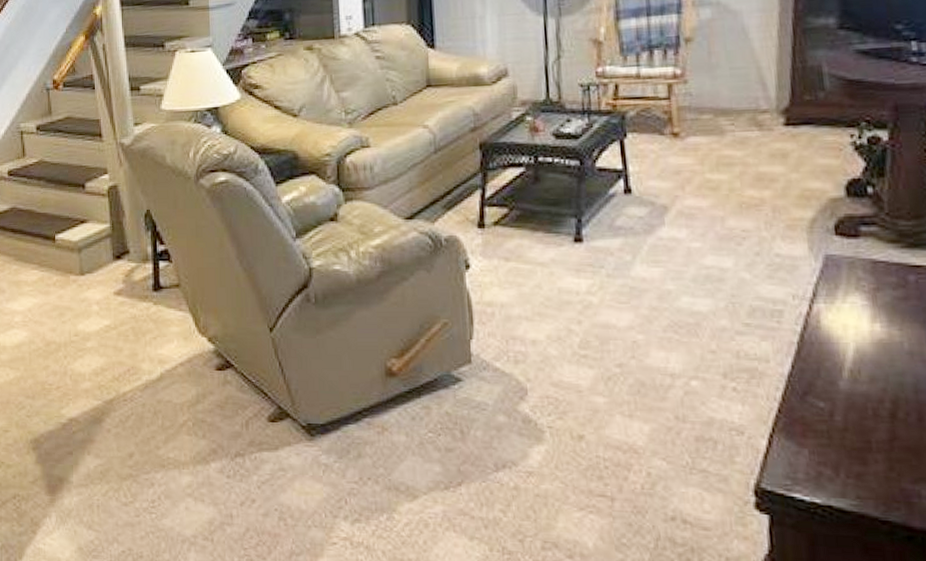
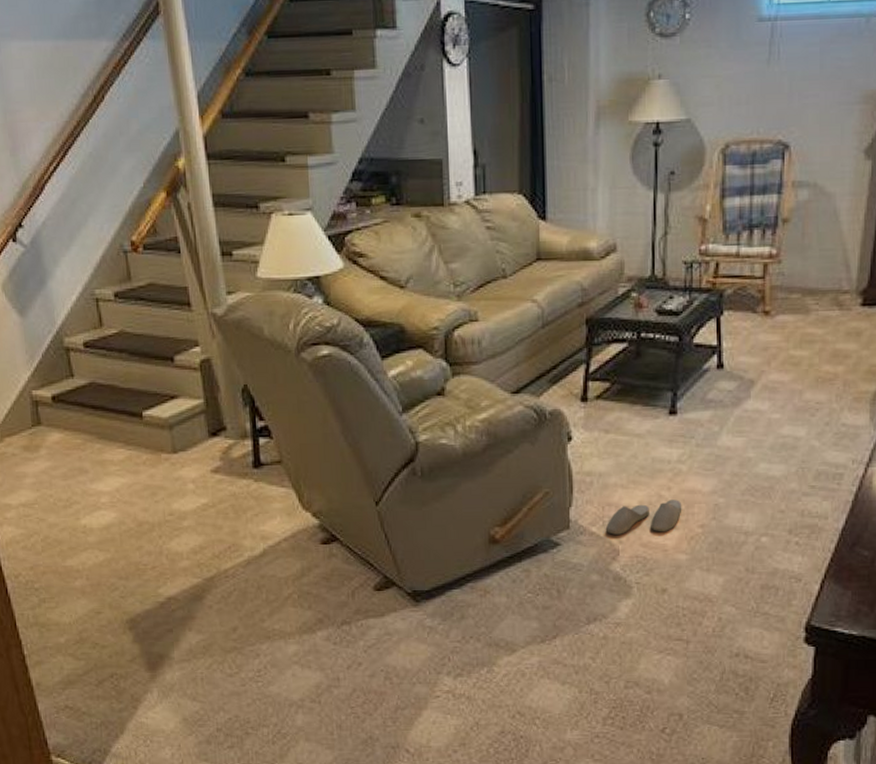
slippers: none [510,335,596,372] -> present [605,500,682,535]

